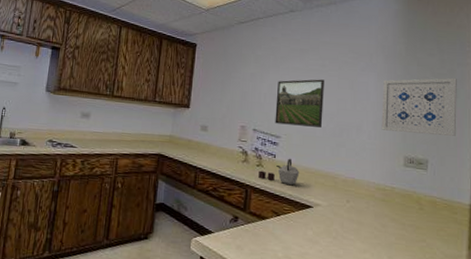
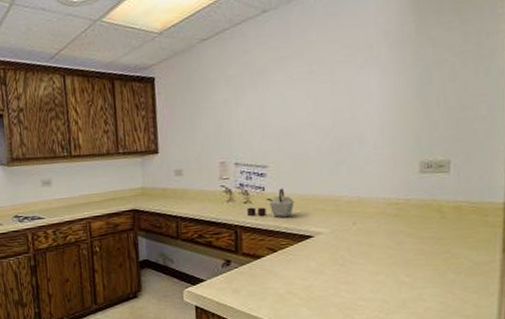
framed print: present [275,79,324,128] -> none [257,89,317,152]
wall art: present [381,77,457,136] -> none [388,52,487,136]

